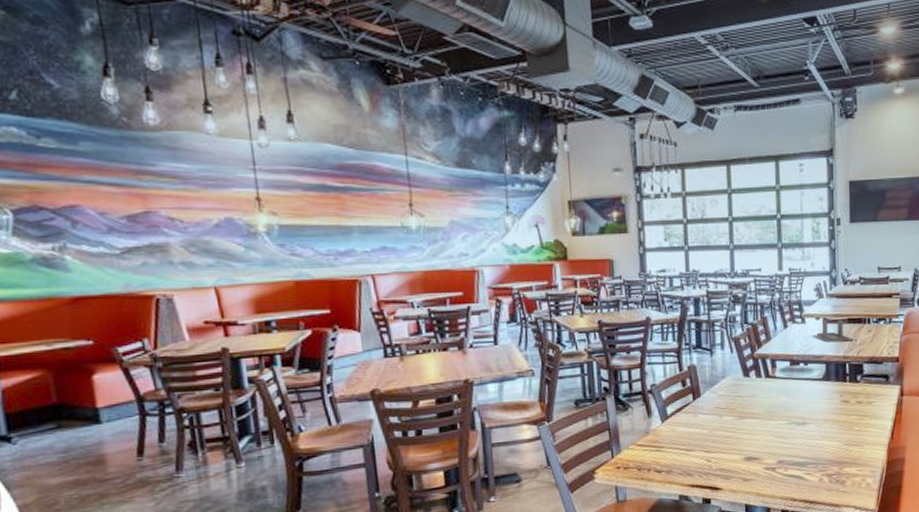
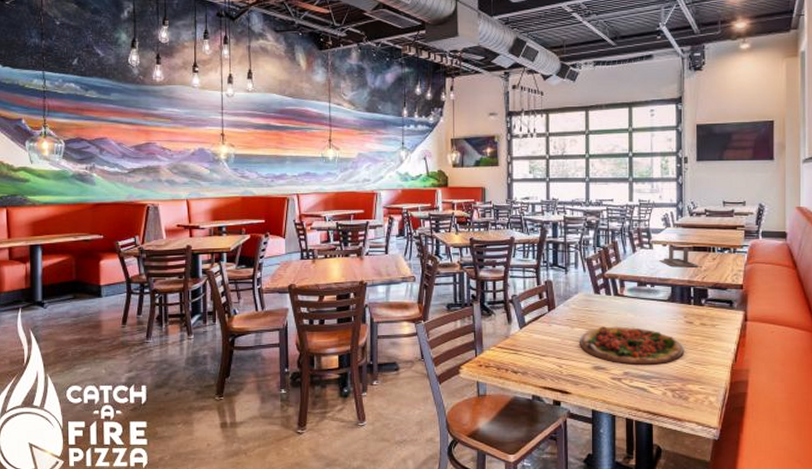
pizza: none [729,411,840,452] -> present [580,326,684,365]

